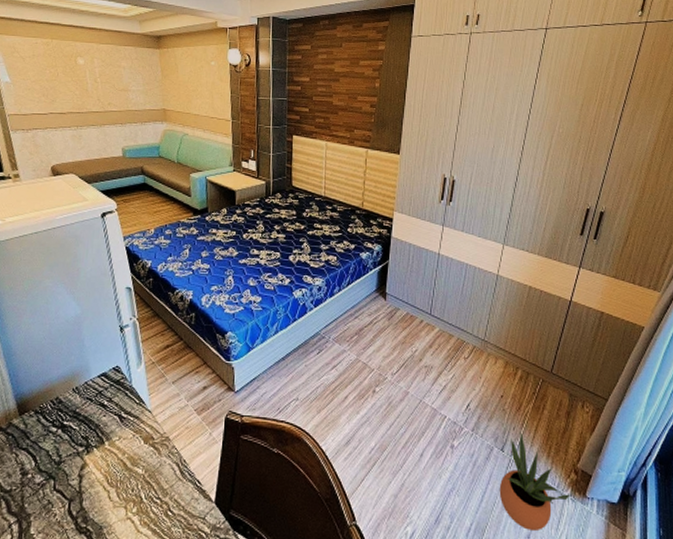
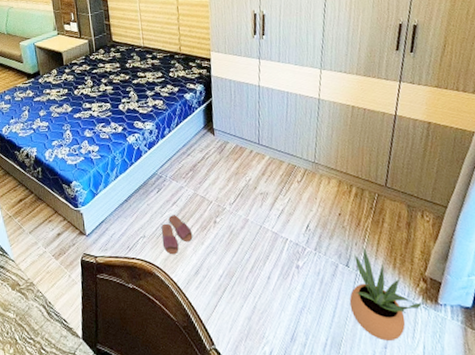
slippers: none [317,379,349,422] -> present [161,215,193,255]

